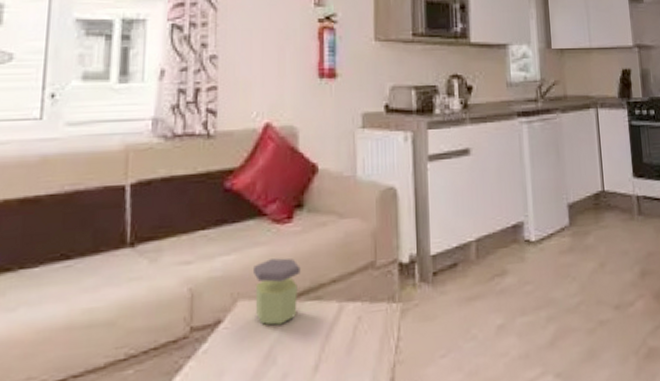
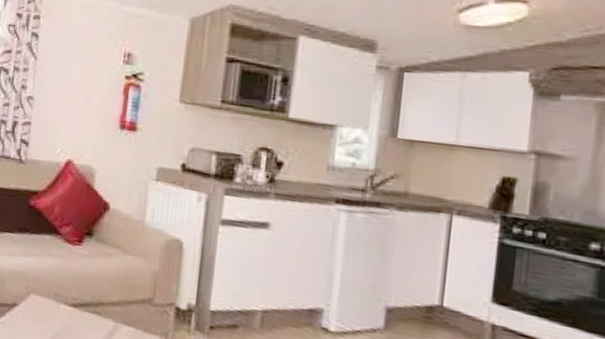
jar: present [254,258,301,326] -> none [44,269,85,323]

